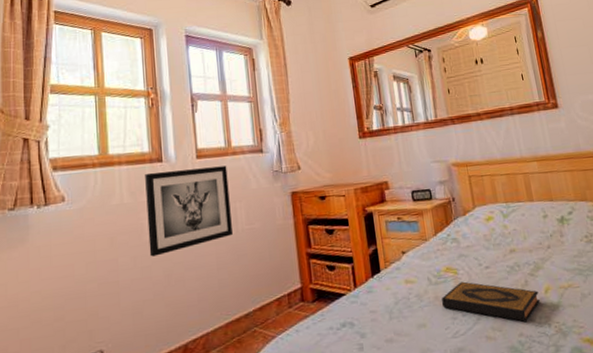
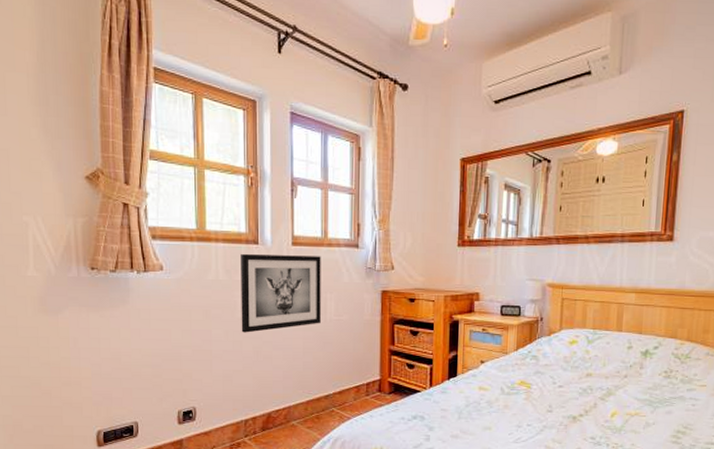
hardback book: present [442,281,540,322] -> none [510,396,605,438]

